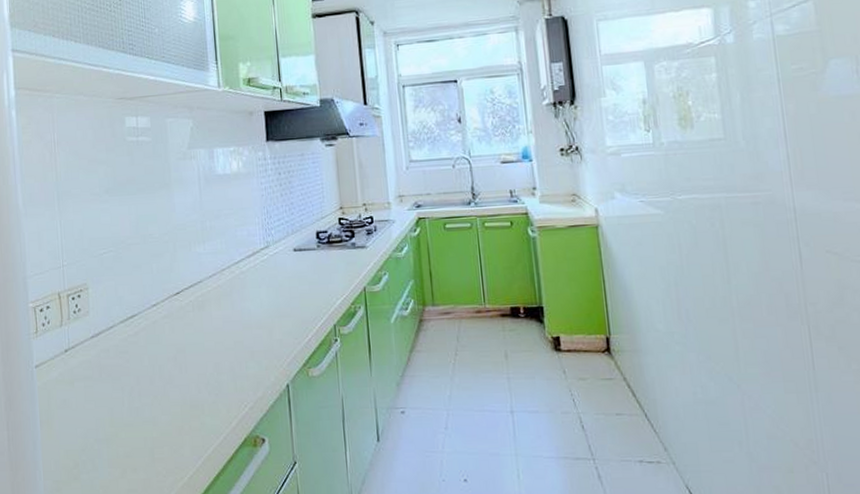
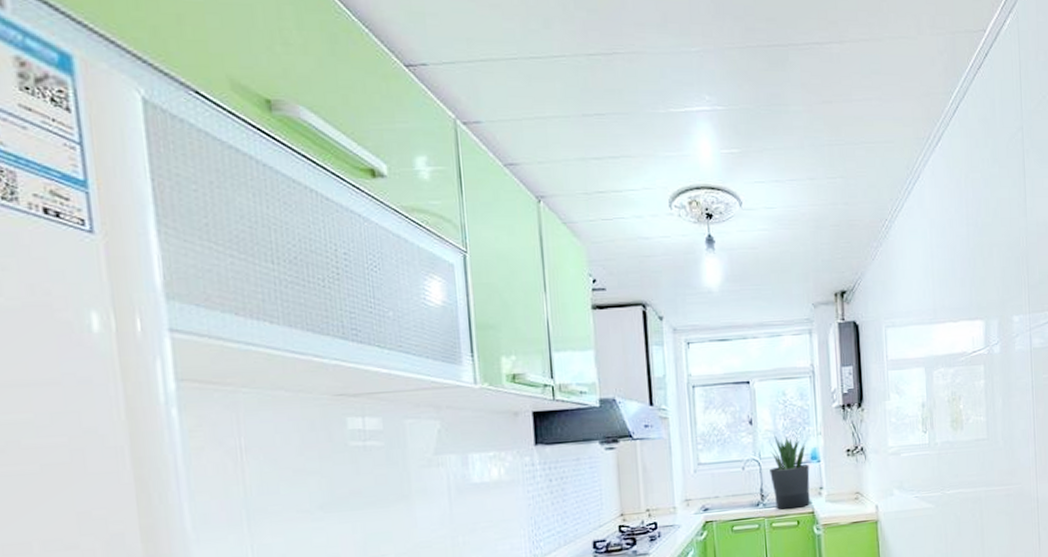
planter: none [479,132,523,210] -> present [770,434,810,510]

